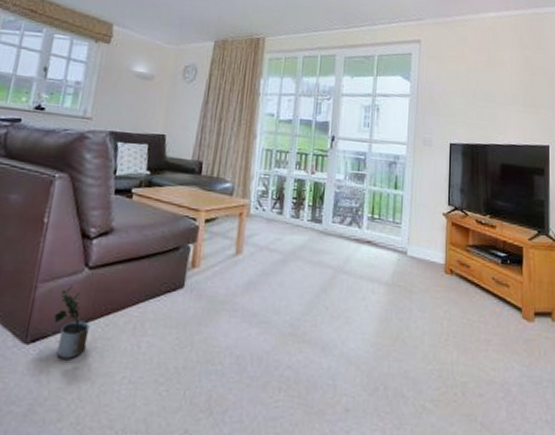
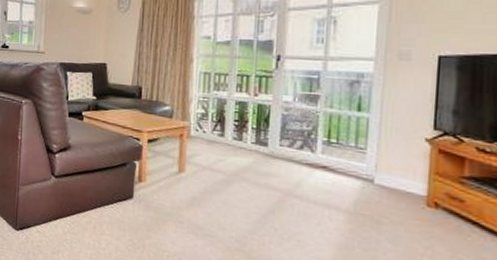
potted plant: present [54,286,90,359] -> none [34,190,60,245]

